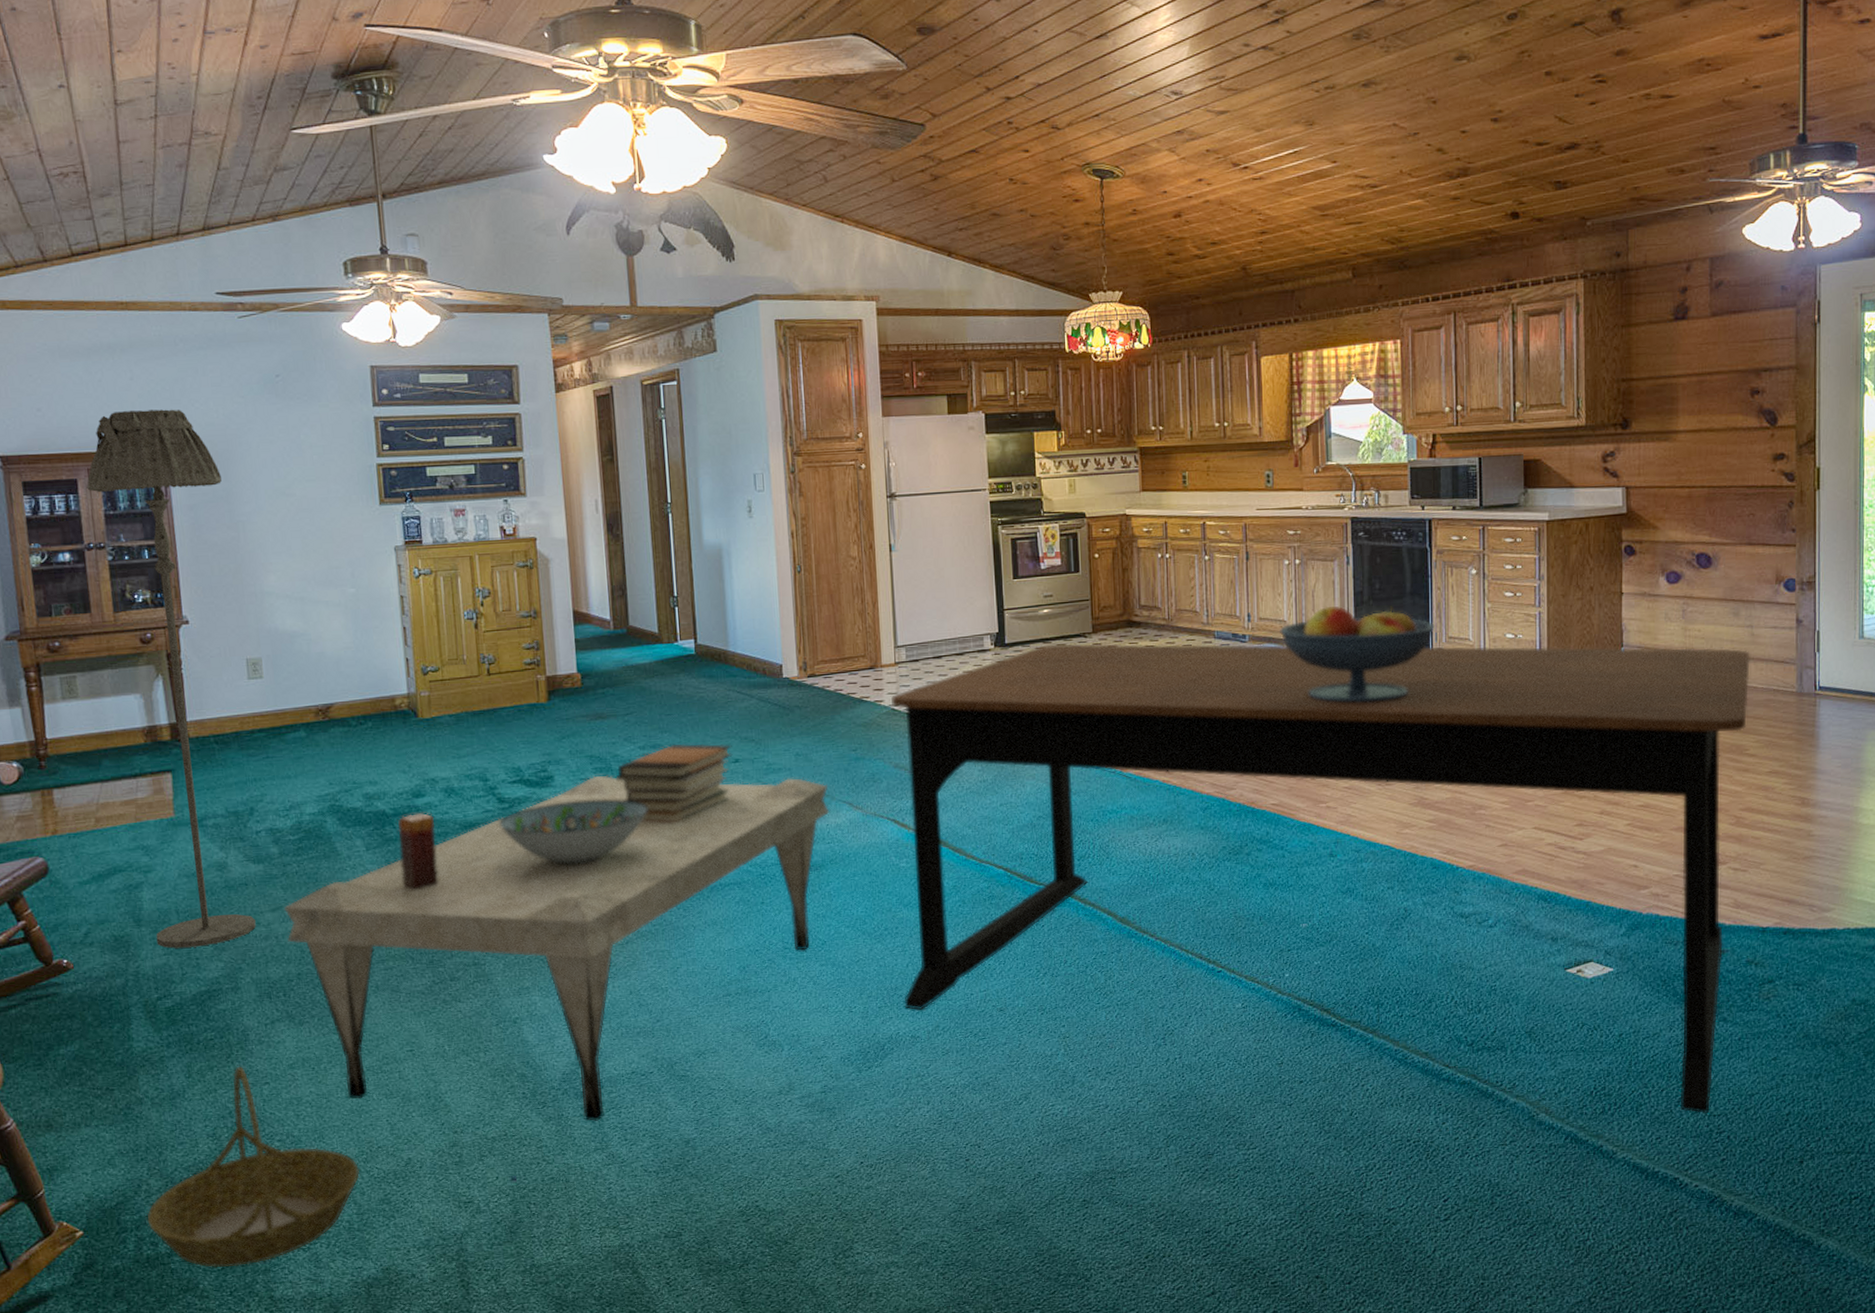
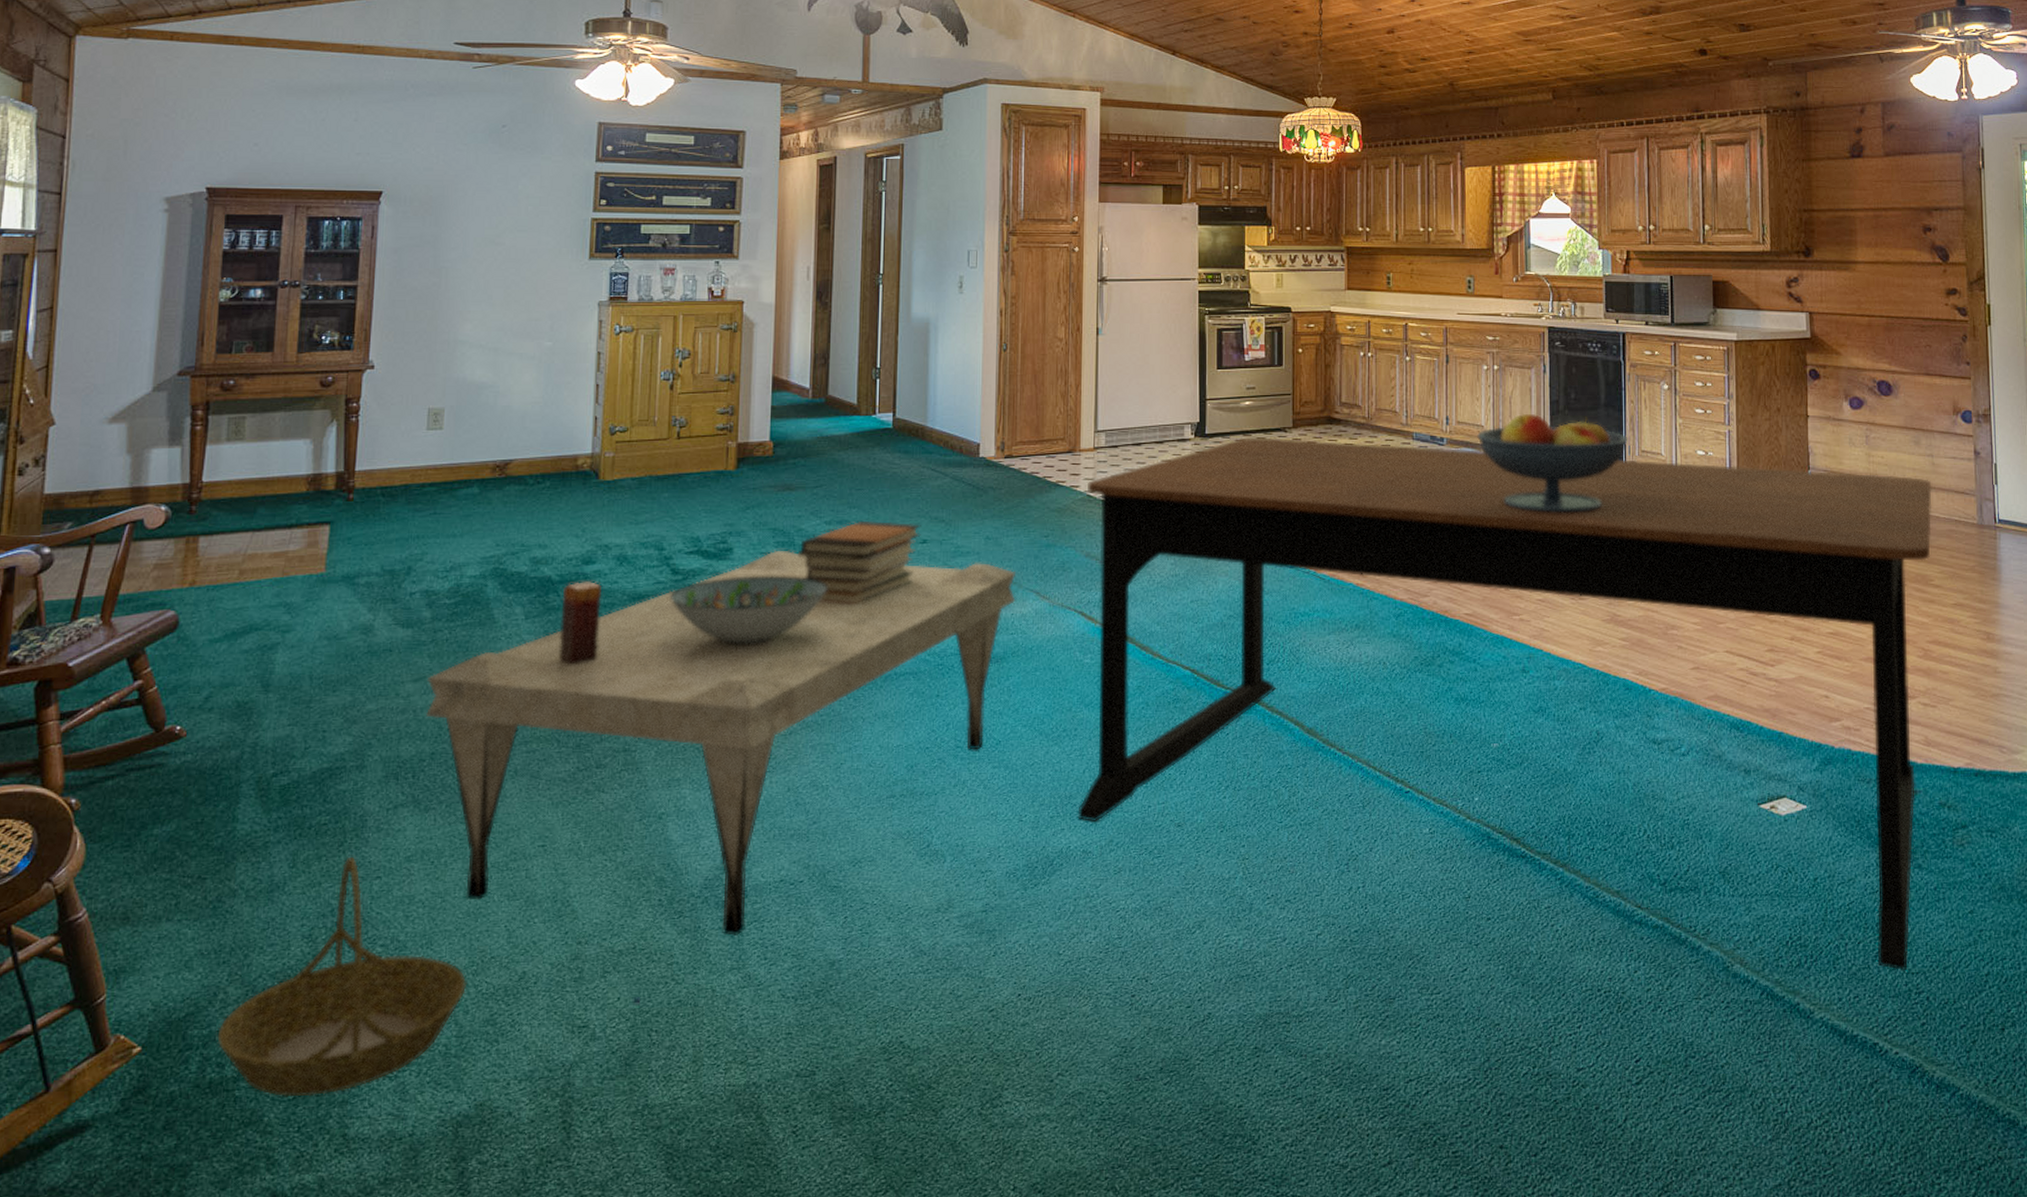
floor lamp: present [86,409,256,948] -> none [283,150,431,718]

